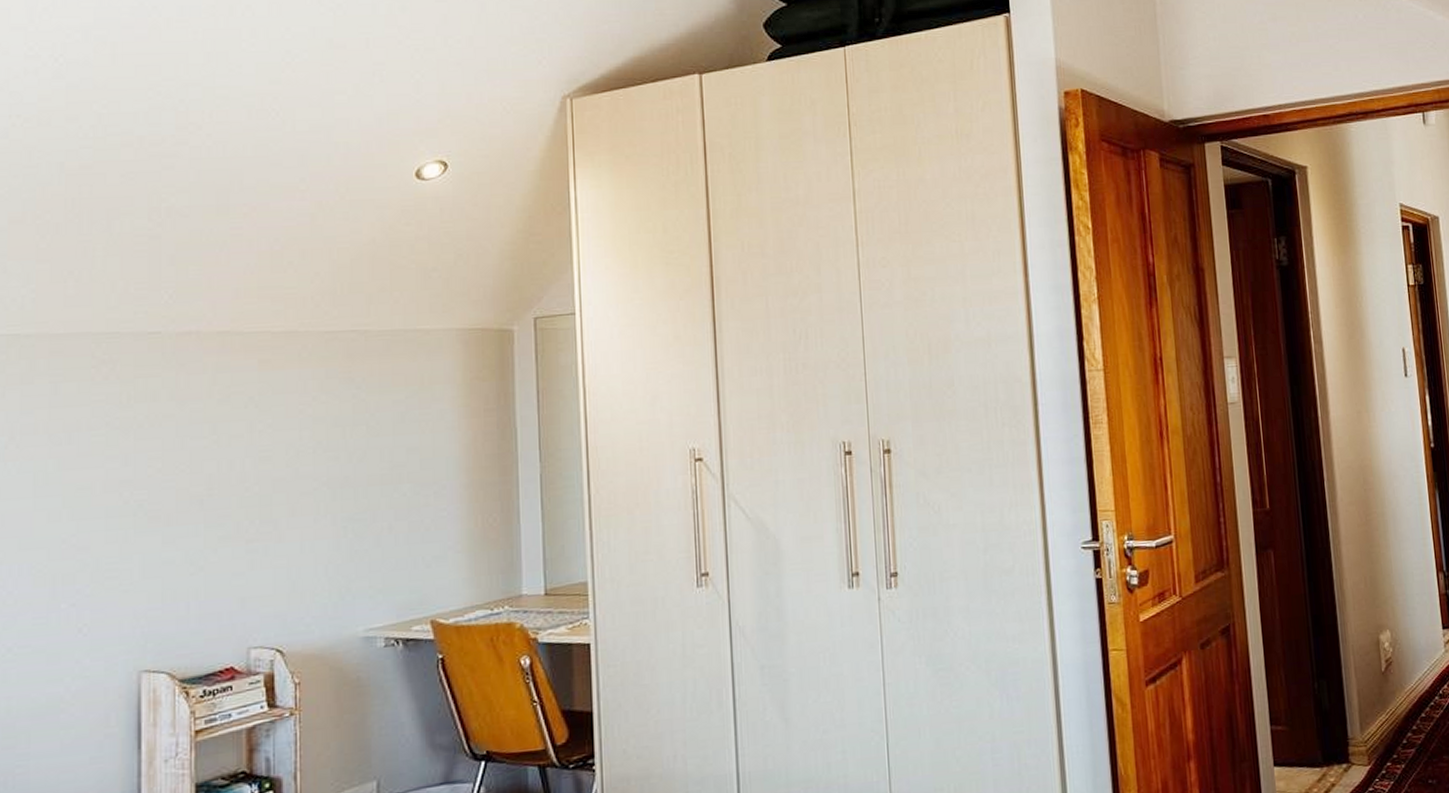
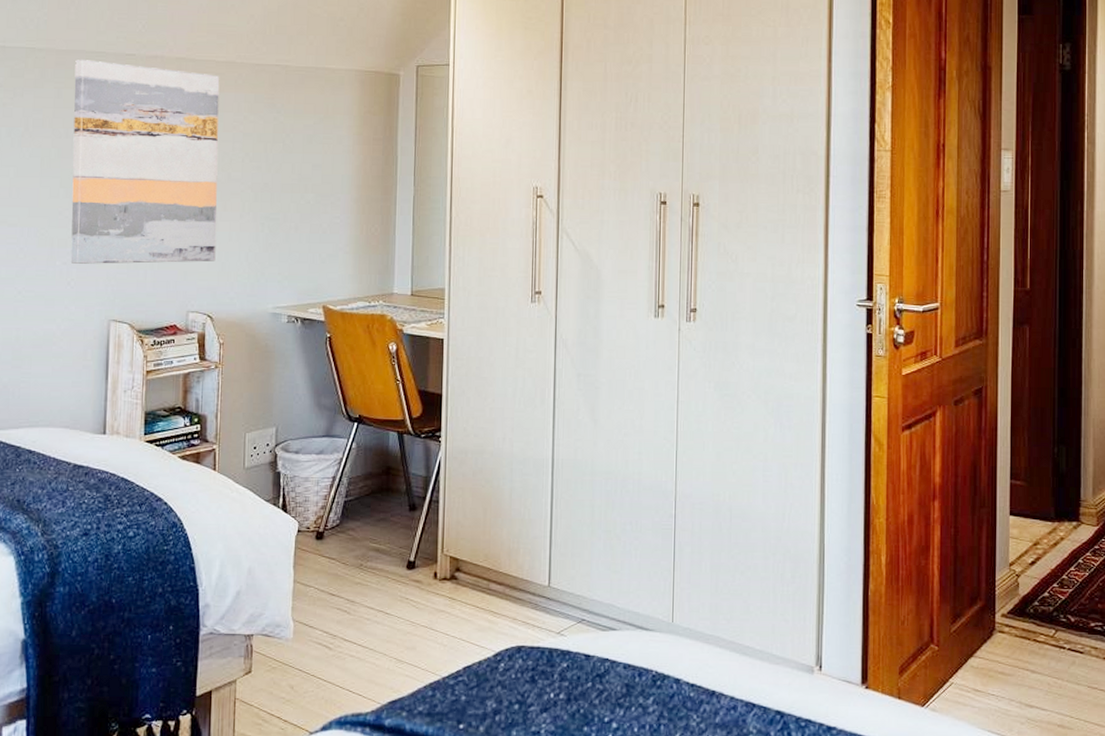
wall art: none [77,343,284,604] -> present [70,60,220,264]

